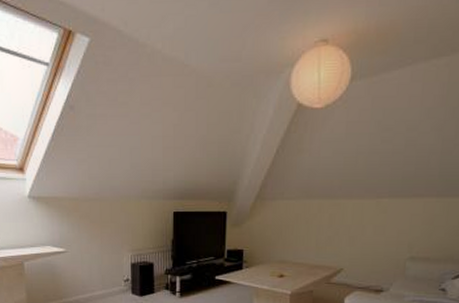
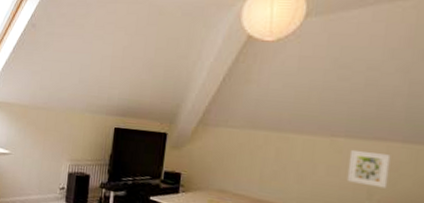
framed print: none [391,208,427,241] -> present [346,149,391,189]

